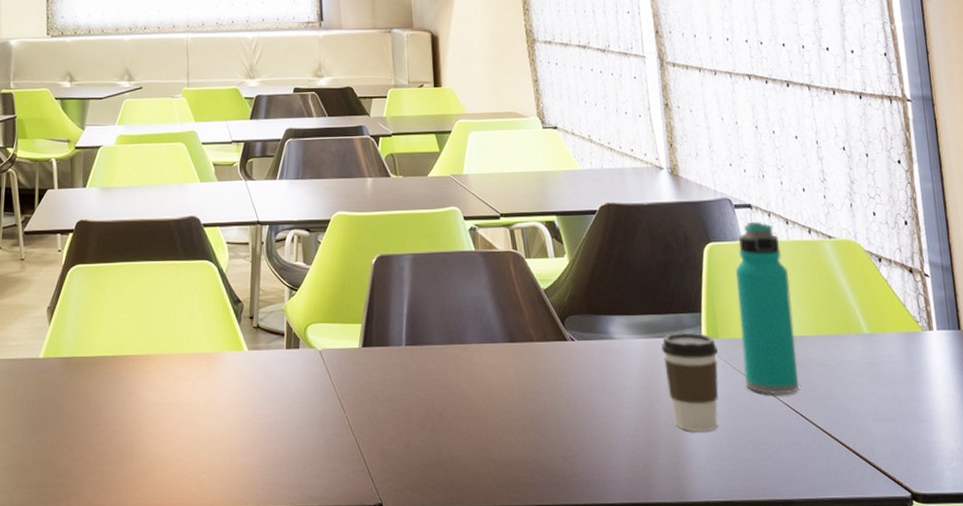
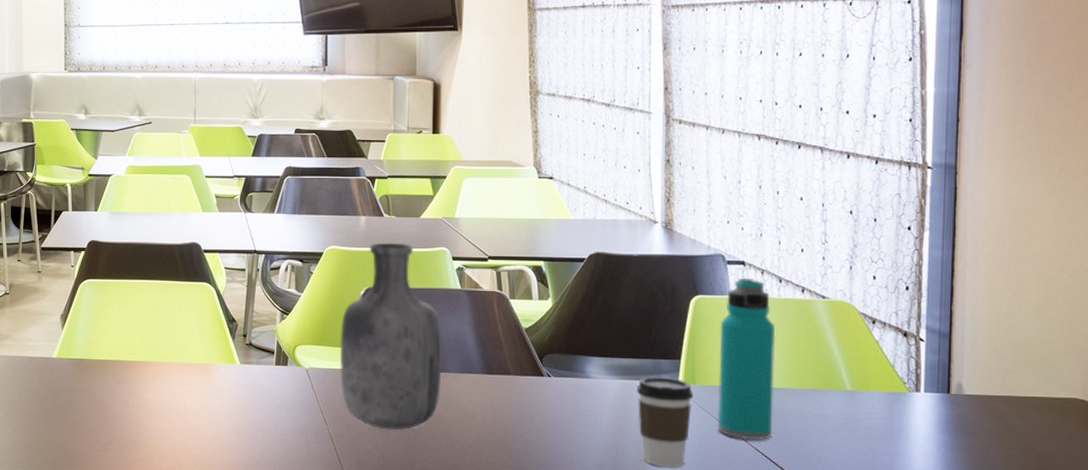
vase: none [353,204,463,414] -> present [339,242,442,430]

